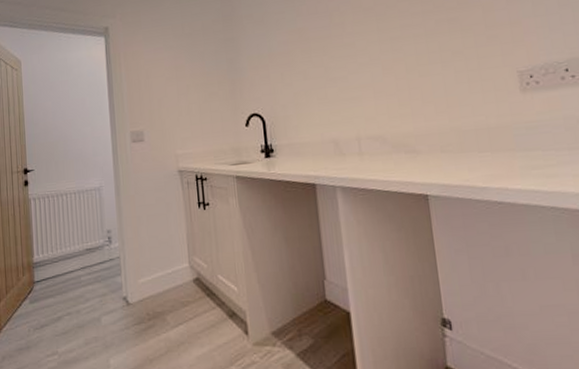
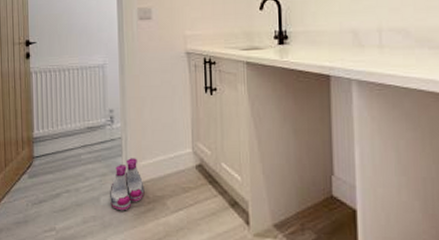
boots: none [110,276,145,330] -> present [110,158,145,211]

